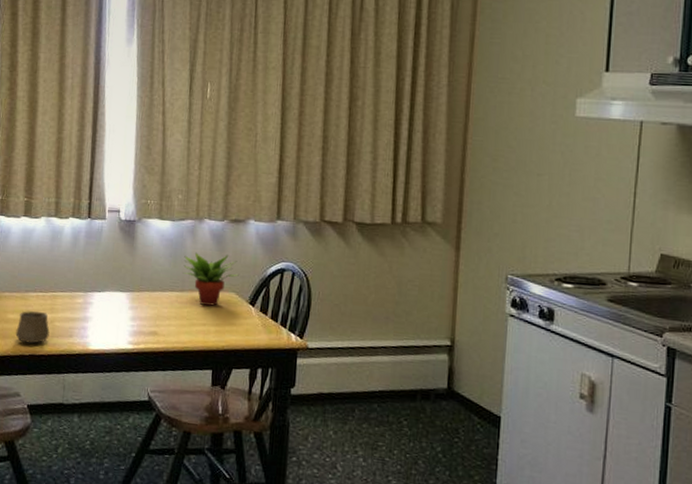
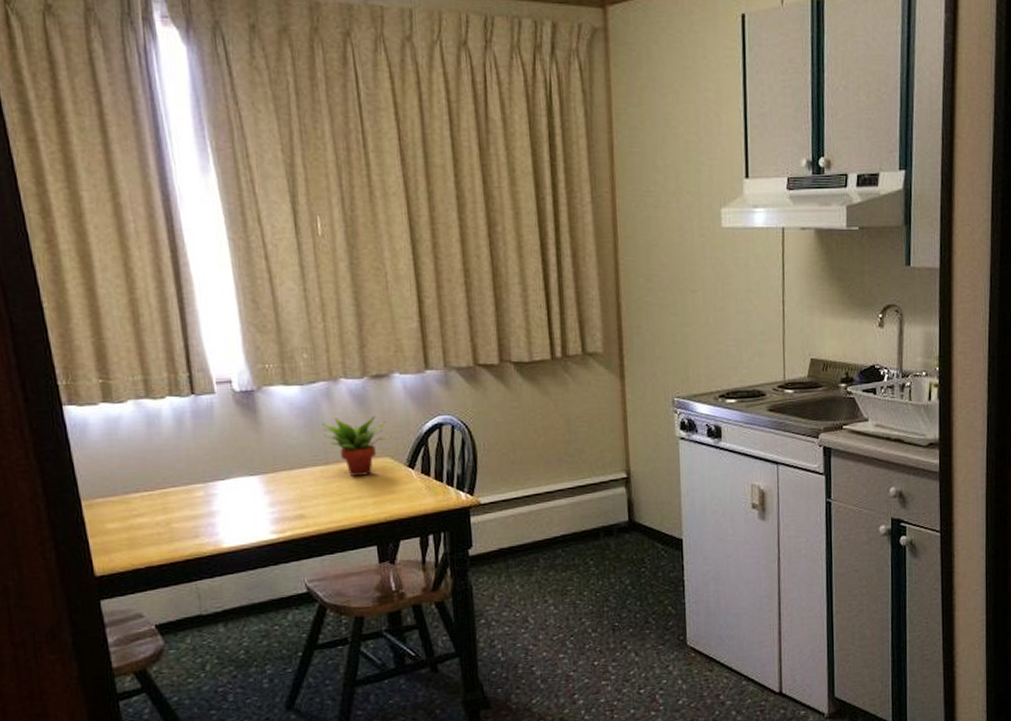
cup: present [15,311,50,344] -> none [121,515,168,554]

